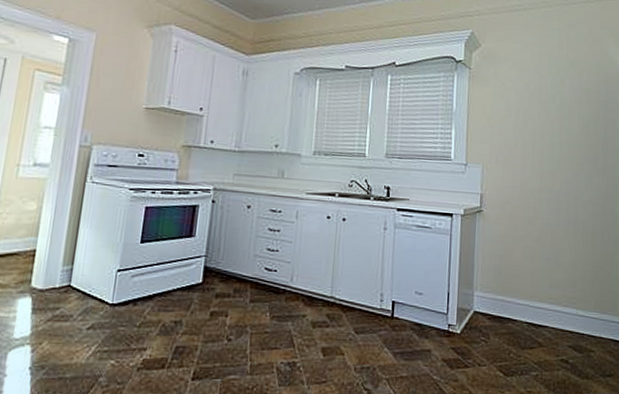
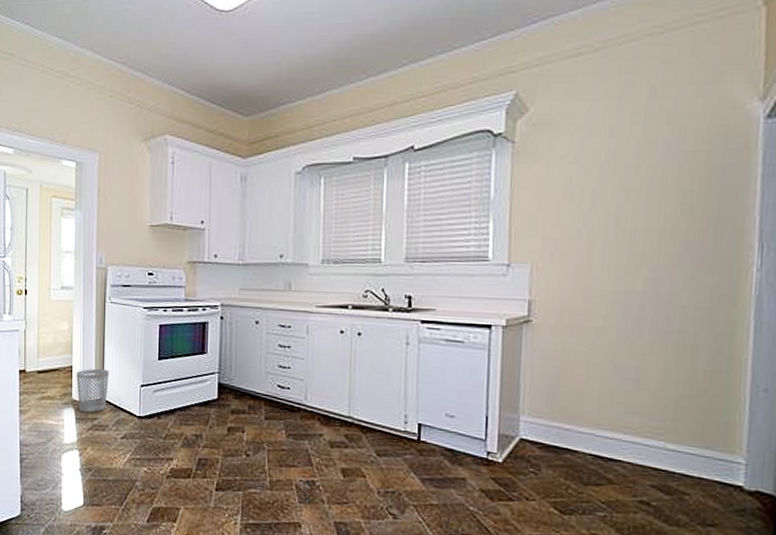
wastebasket: none [37,252,81,301] -> present [76,368,109,412]

